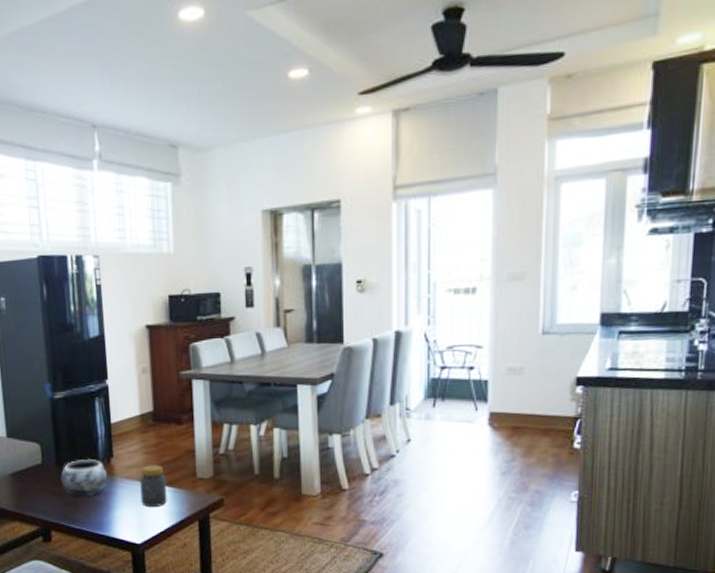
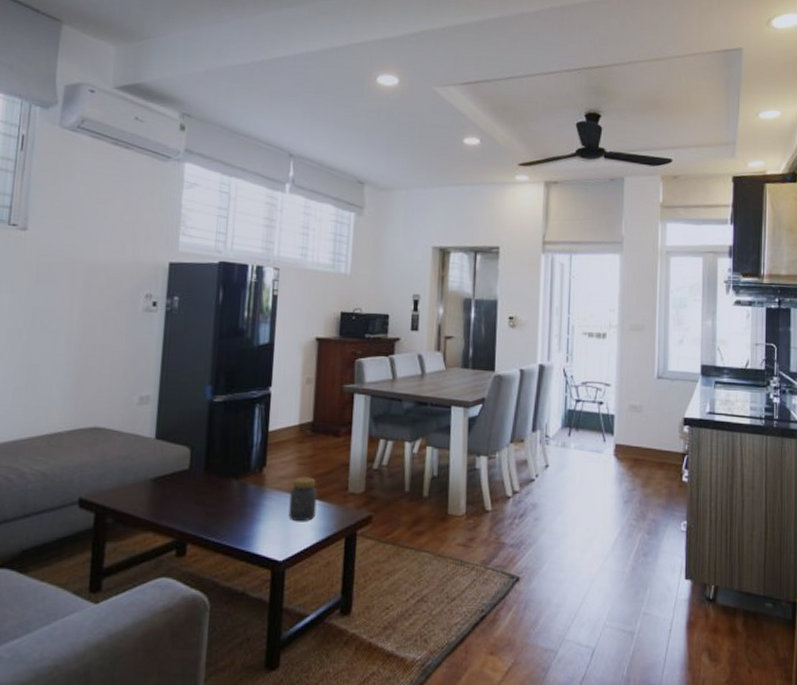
decorative bowl: present [61,458,108,497] -> none [206,466,258,508]

